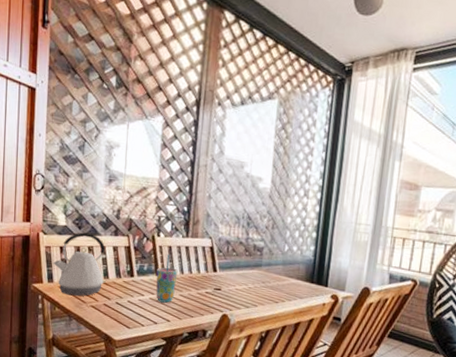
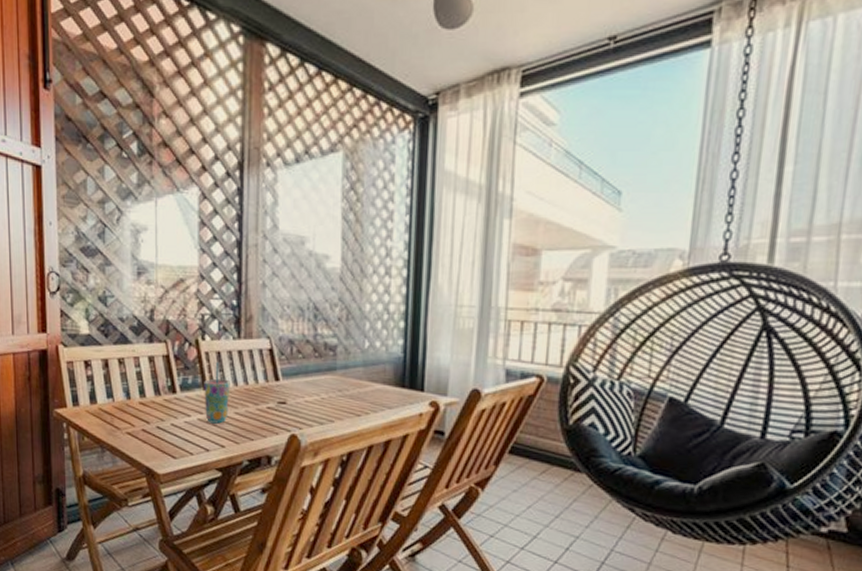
kettle: present [53,232,107,296] -> none [77,341,144,422]

